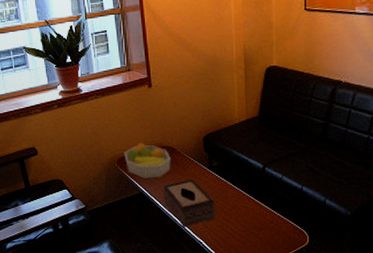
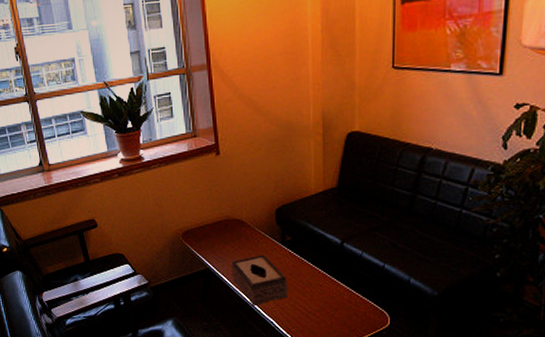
fruit bowl: present [124,143,171,178] -> none [189,215,240,253]

